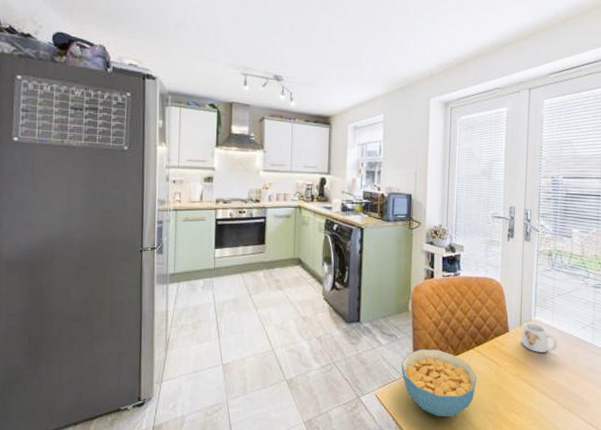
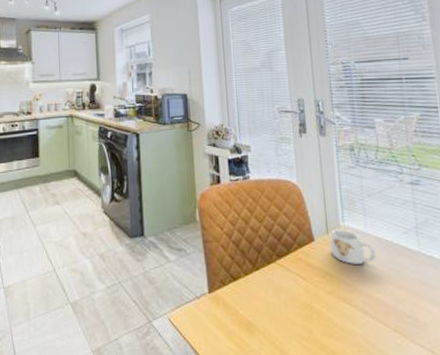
cereal bowl: present [401,349,477,416] -> none [194,264,284,343]

